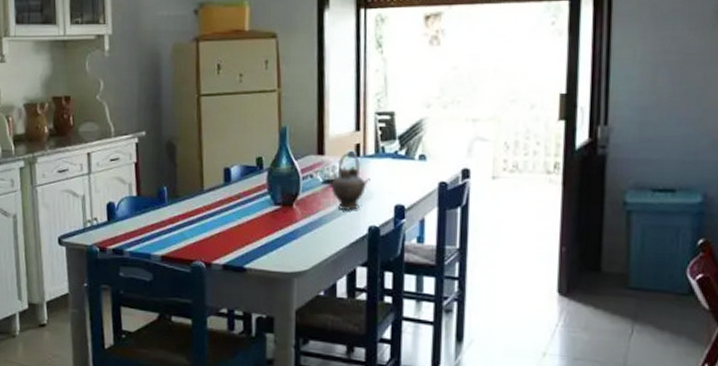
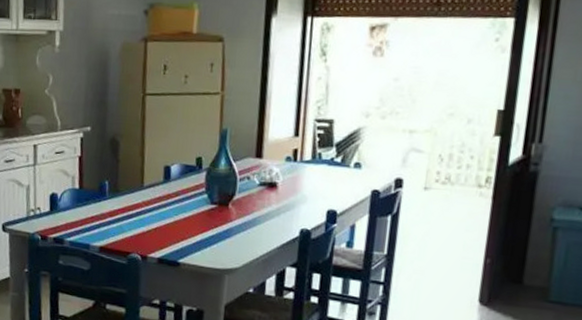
teapot: present [331,153,370,210] -> none [267,157,306,213]

